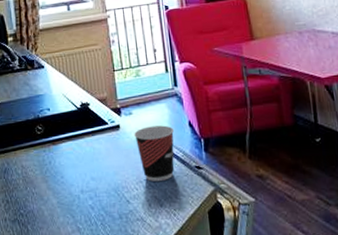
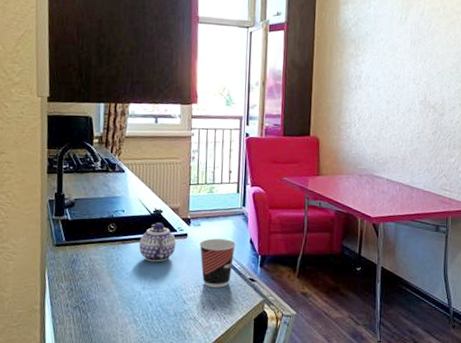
teapot: none [70,117,110,161] -> present [139,223,176,262]

